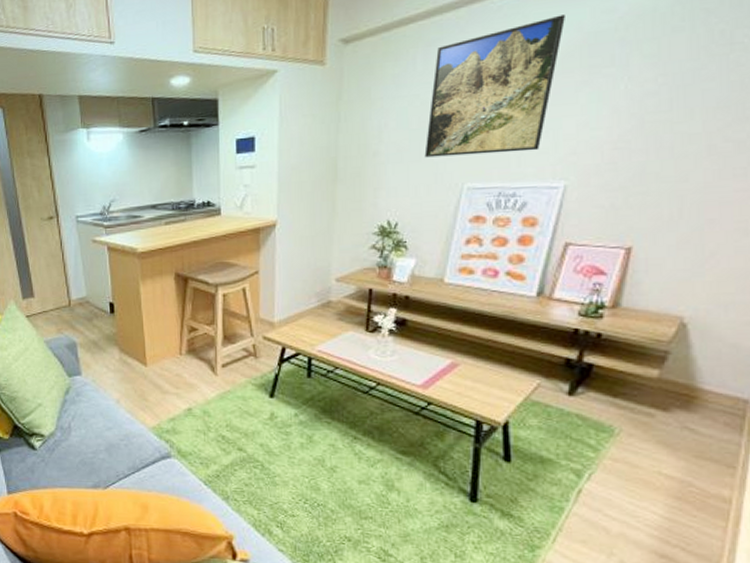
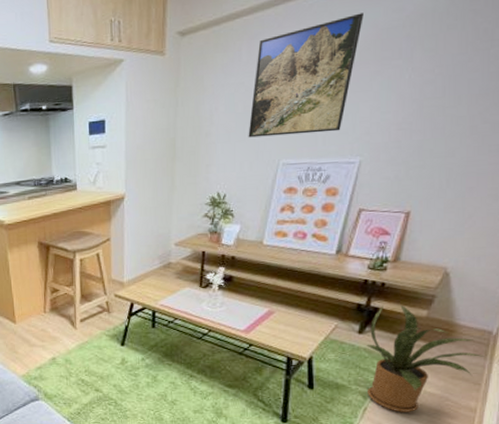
house plant: none [579,361,740,499] -> present [366,305,485,412]

